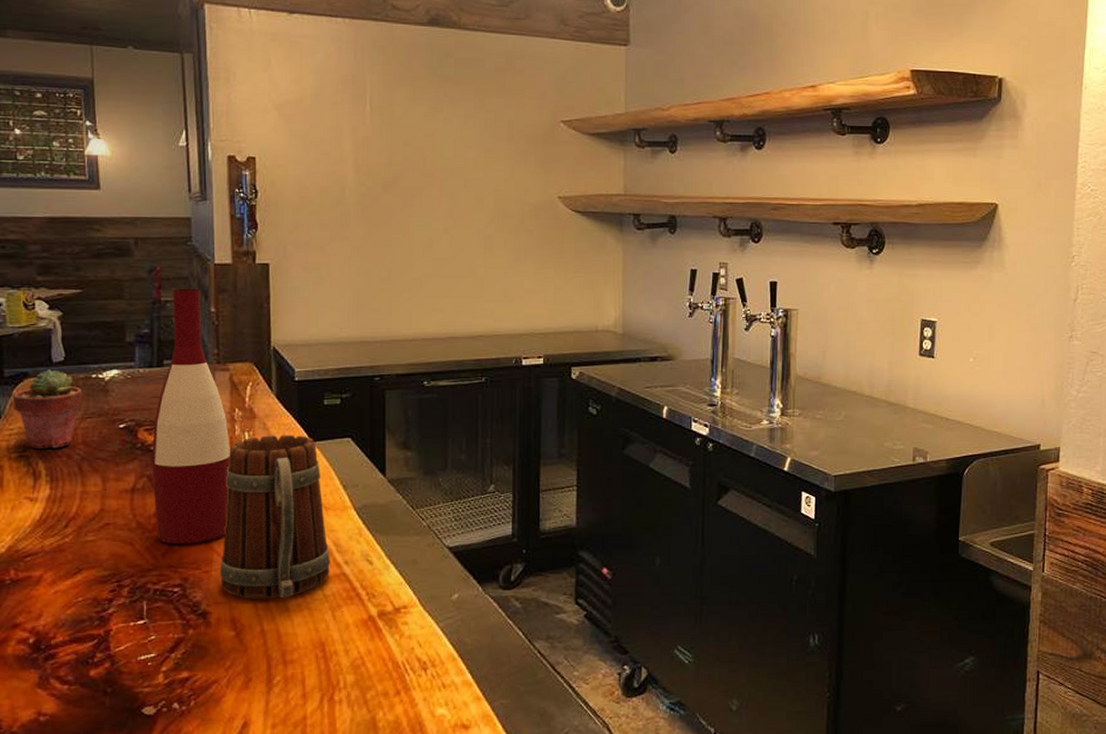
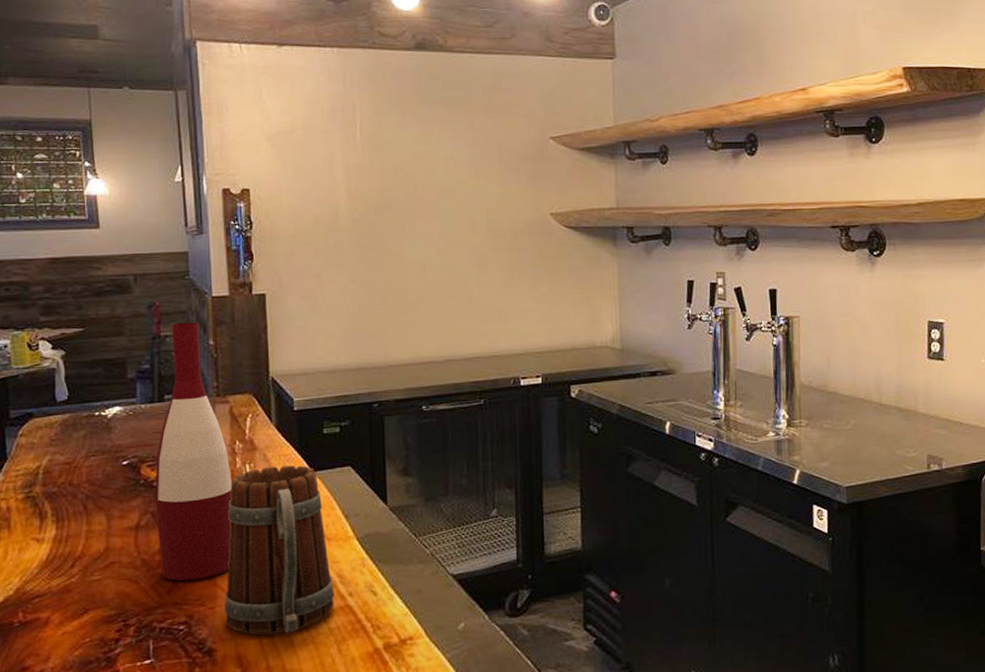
potted succulent: present [12,369,83,448] -> none [18,409,86,489]

